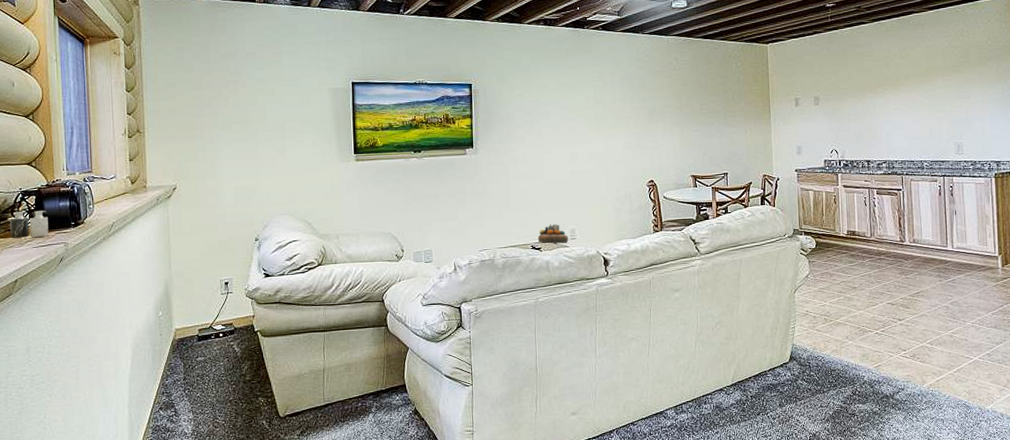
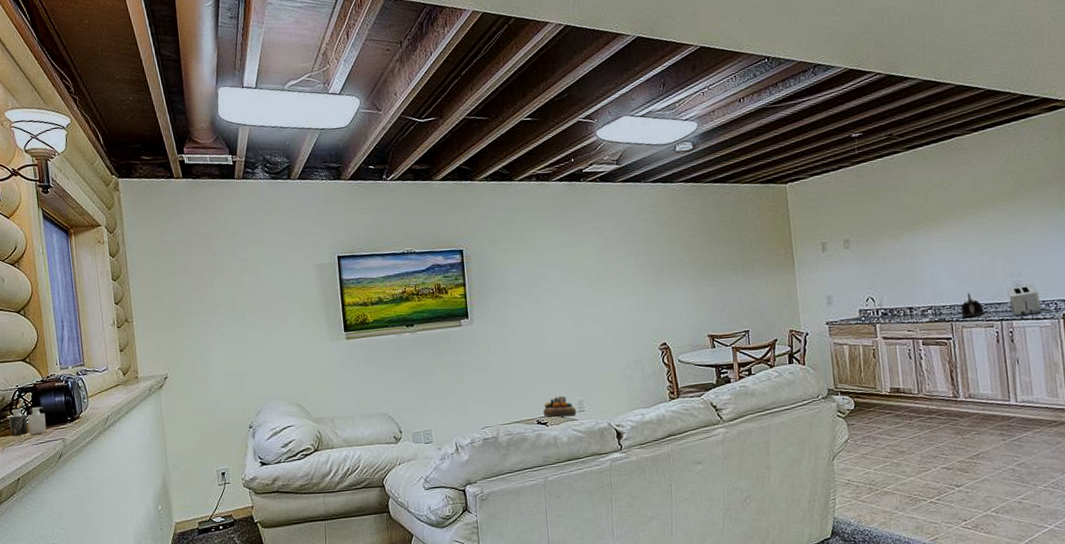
kettle: none [910,151,930,173] -> present [961,293,984,318]
toaster: none [950,146,978,174] -> present [1007,284,1042,317]

